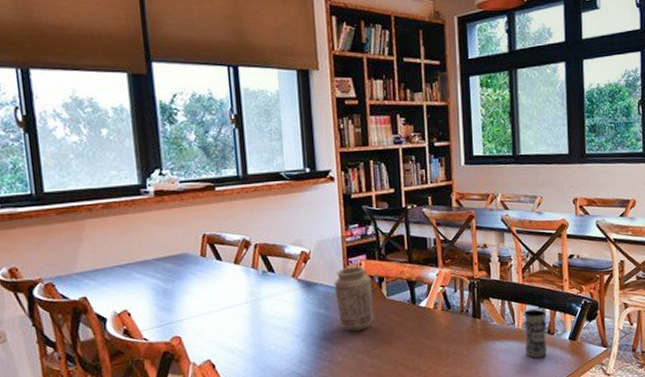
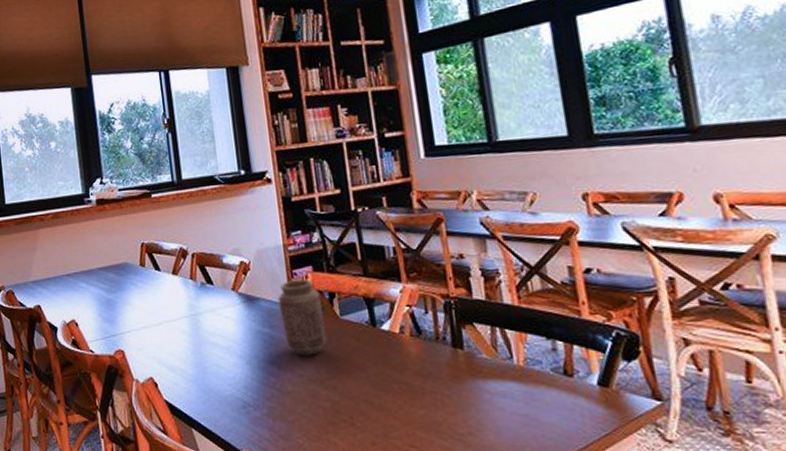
jar: present [523,309,548,358] -> none [524,340,566,407]

